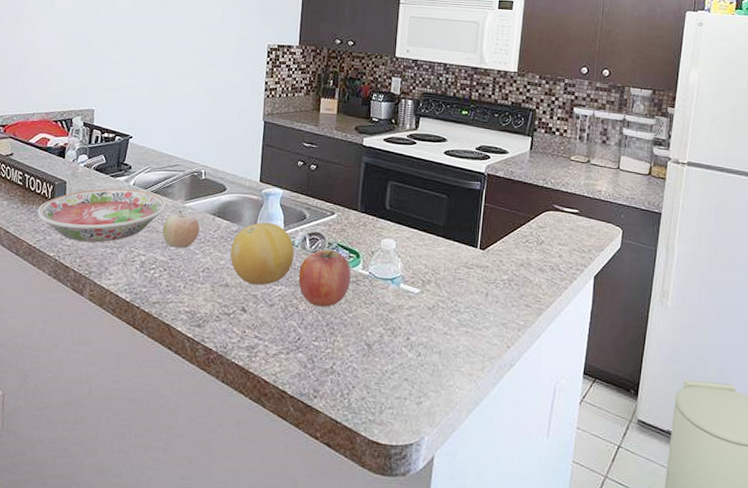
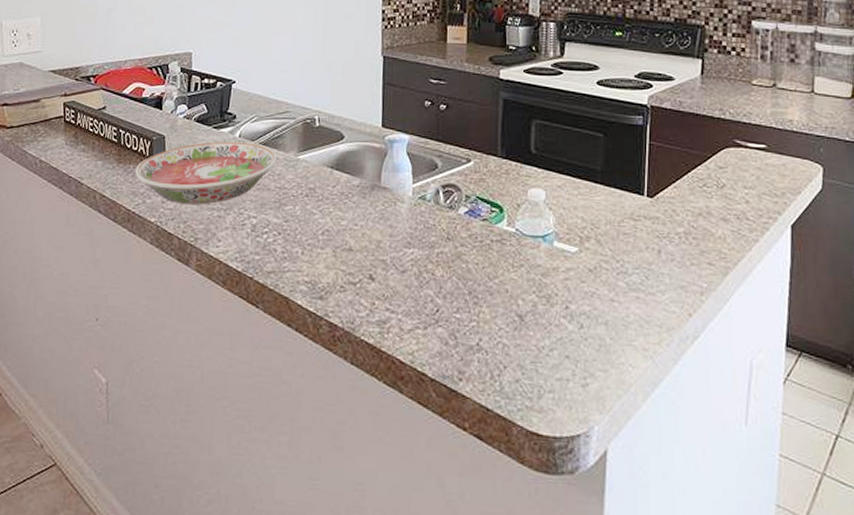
fruit: present [163,209,200,249] -> none [275,163,316,208]
fruit: present [230,222,295,286] -> none [352,174,427,249]
fruit: present [298,249,351,307] -> none [433,203,494,272]

